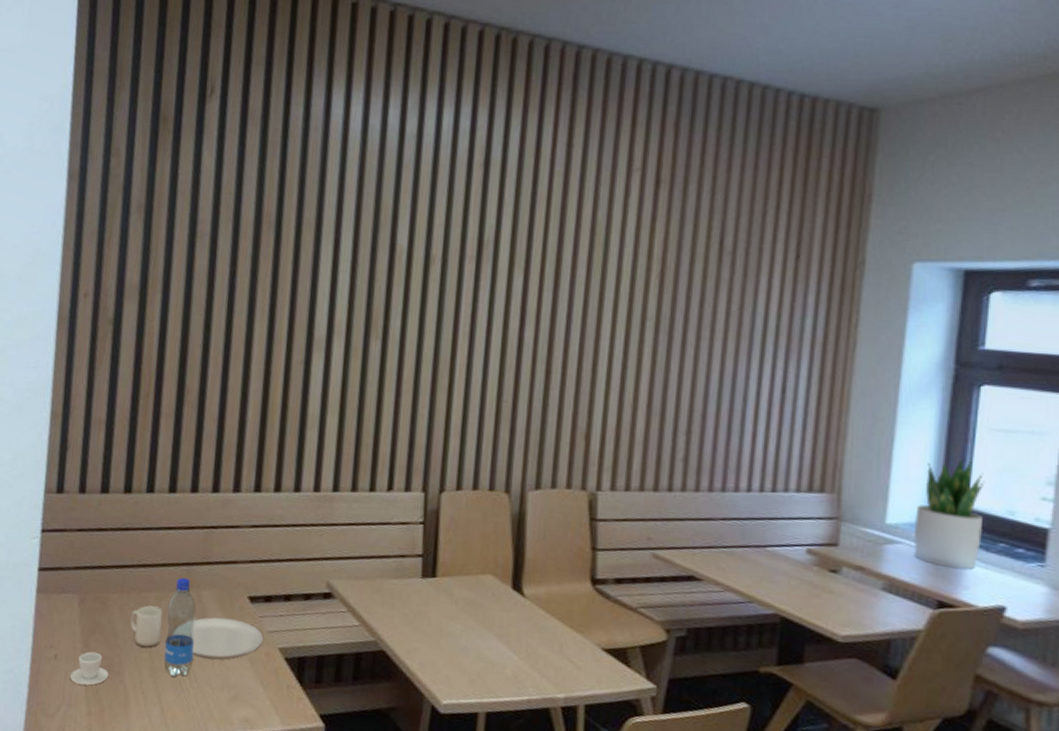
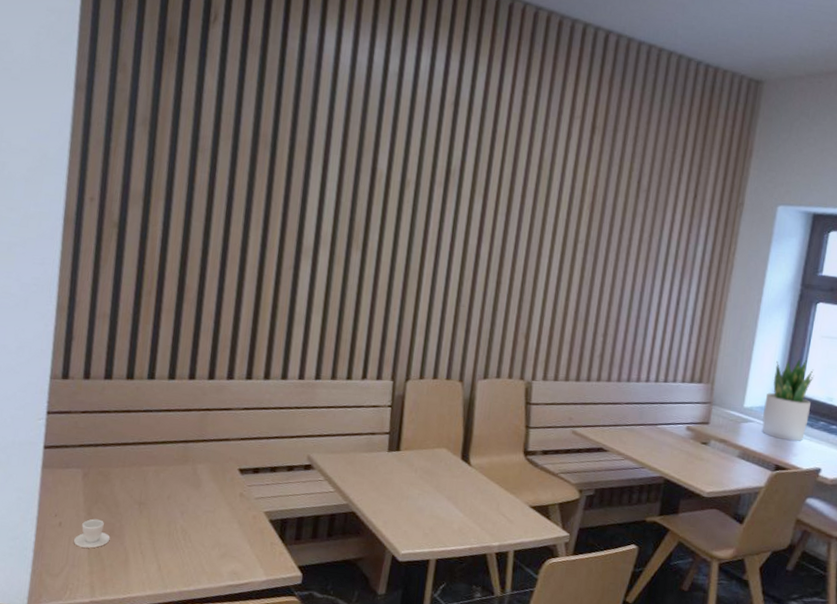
cup: present [130,605,163,647] -> none [130,478,161,514]
bottle: present [164,577,197,678] -> none [161,453,192,539]
plate: present [192,617,264,660] -> none [187,487,251,523]

